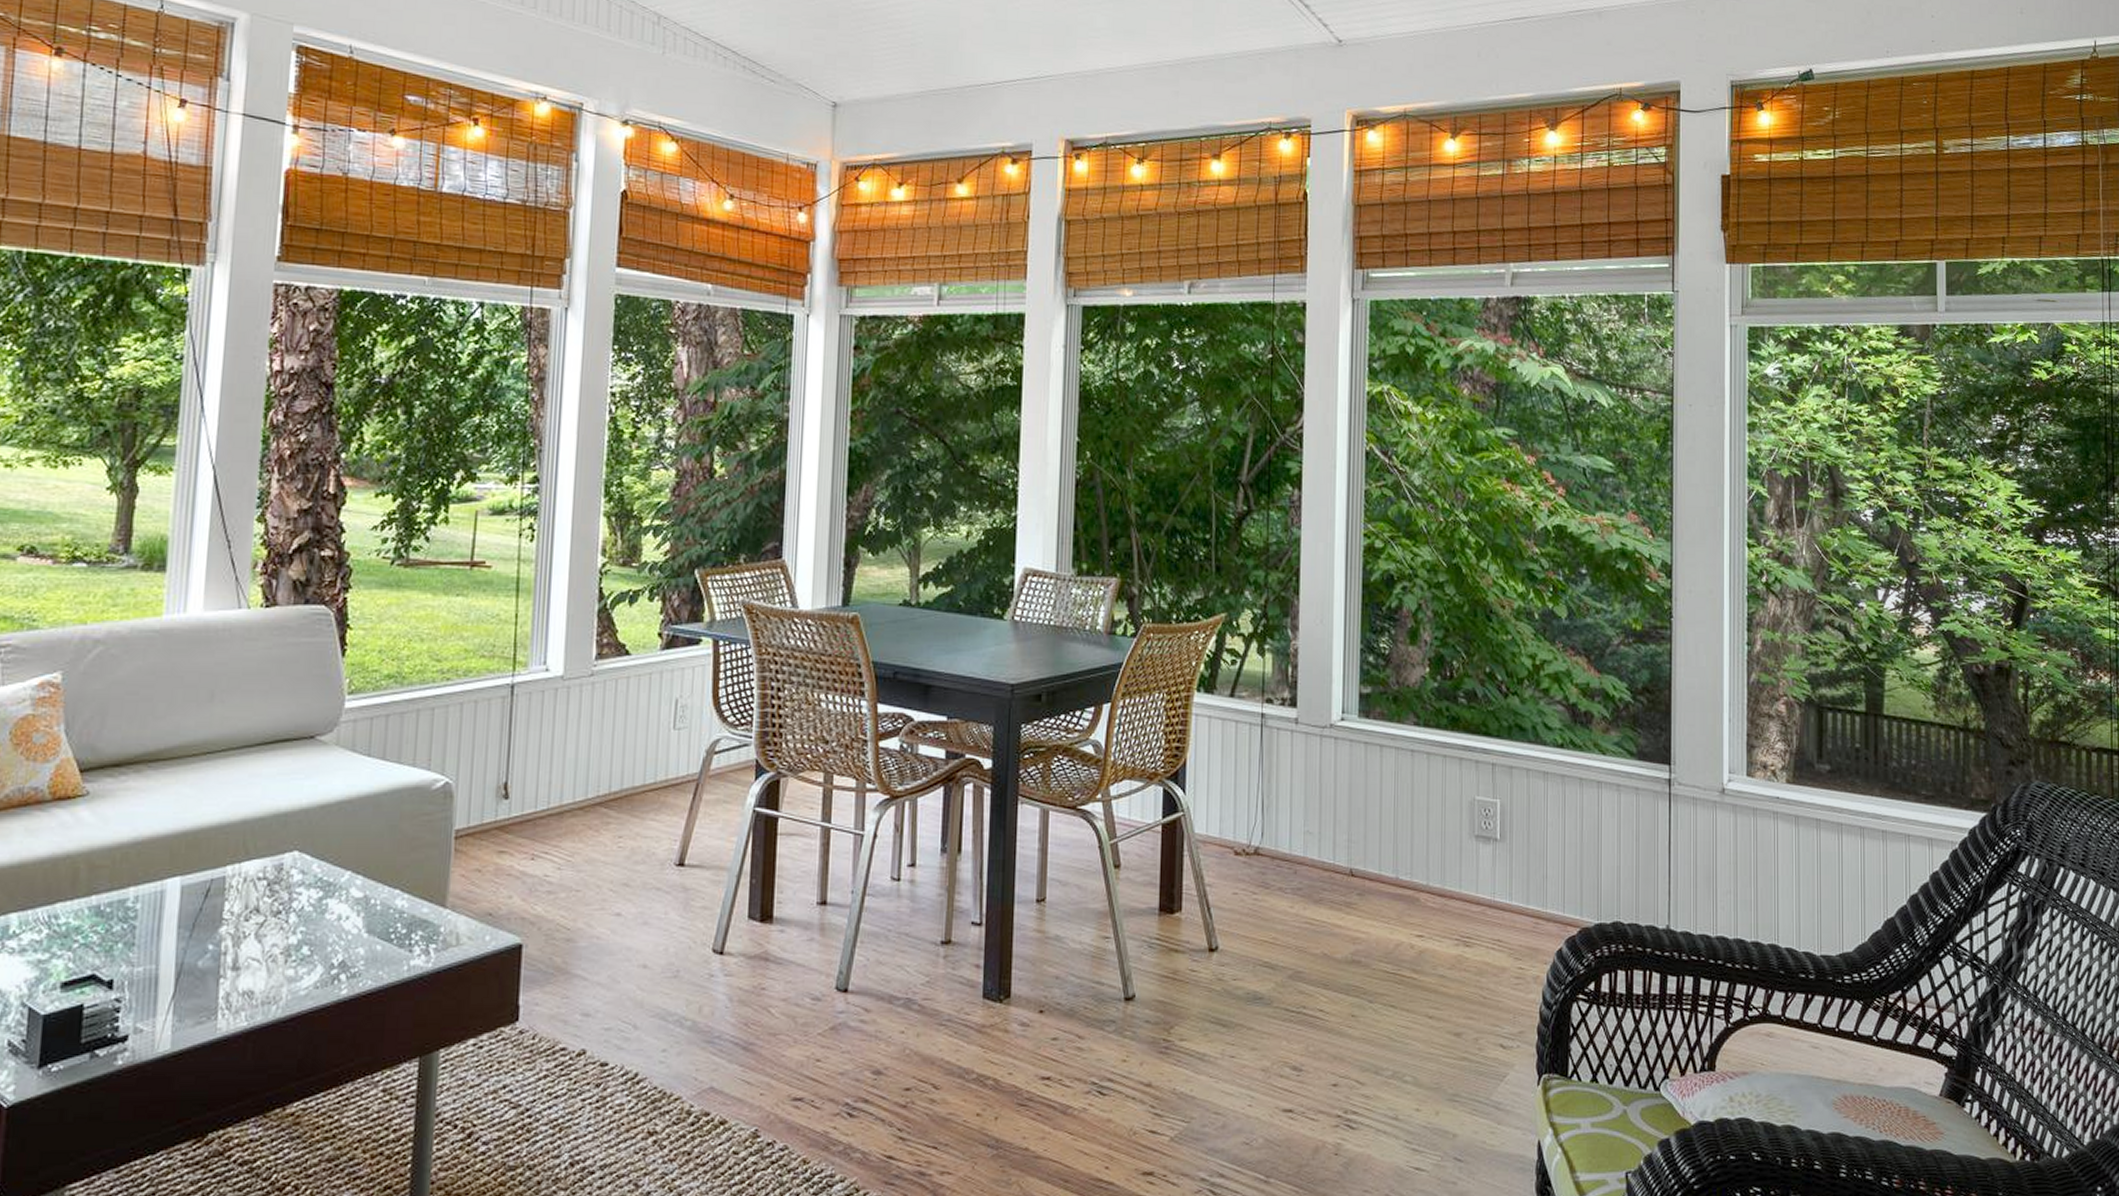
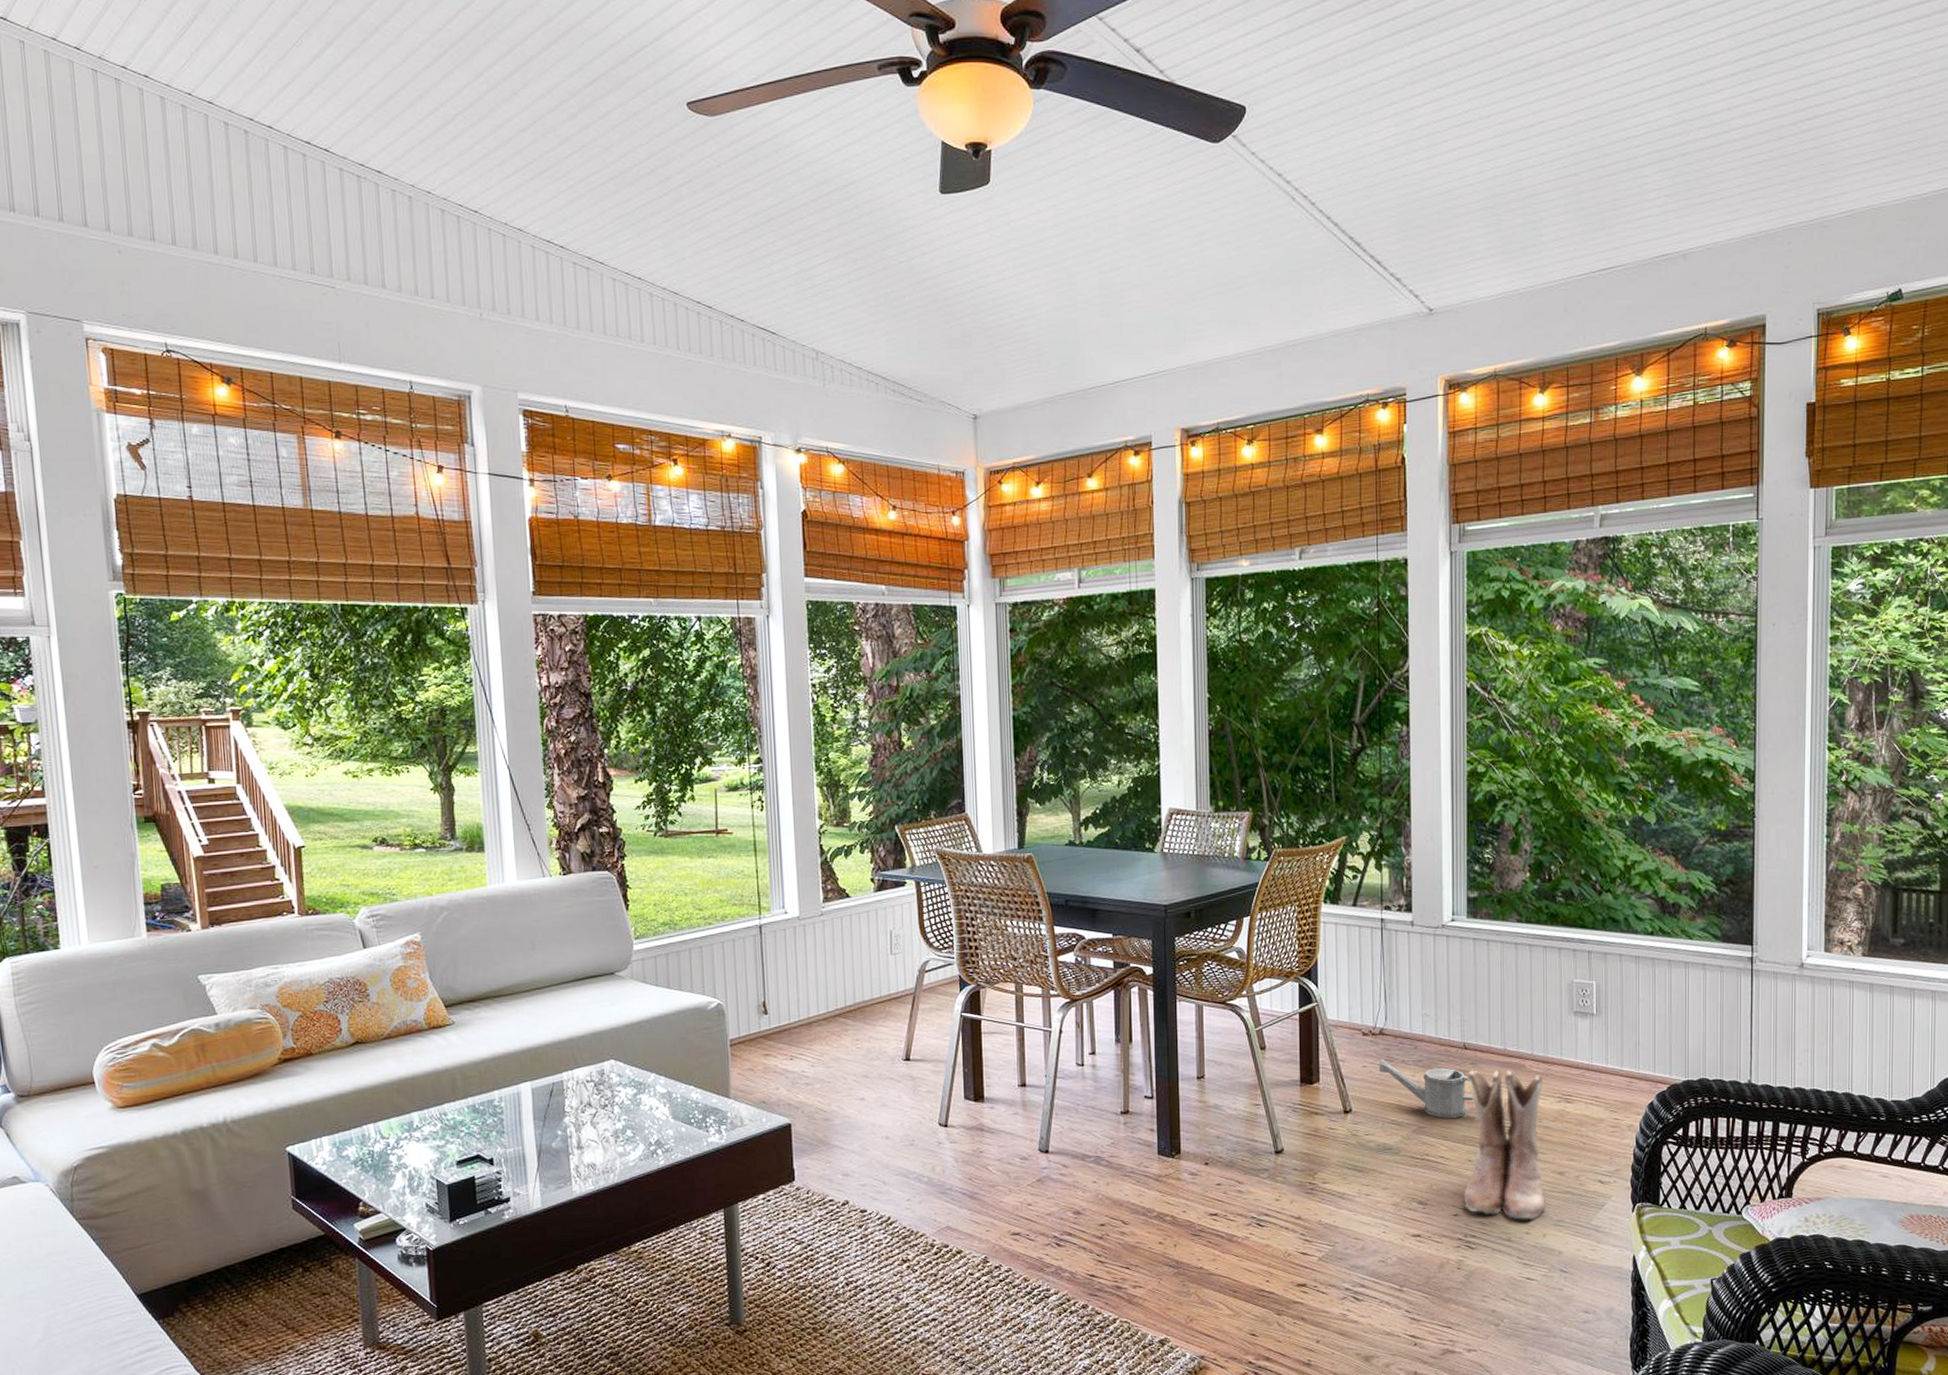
watering can: none [1251,885,1360,963] -> present [1378,1059,1474,1119]
boots: none [1343,902,1440,1094] -> present [1462,1070,1546,1221]

